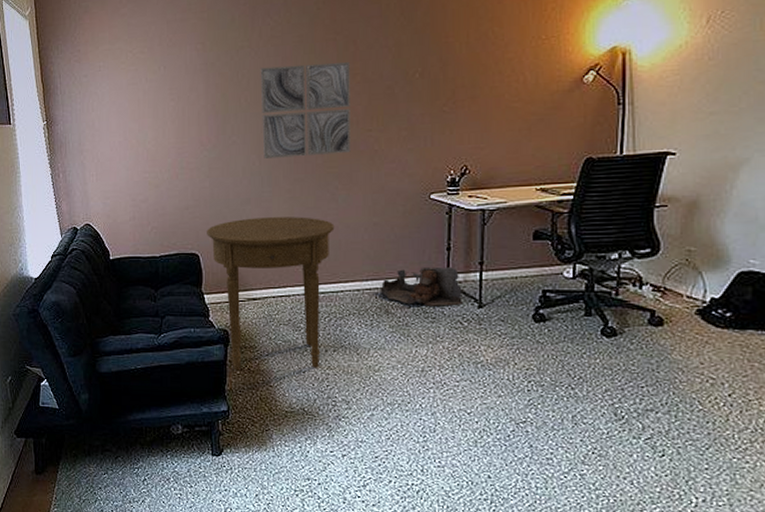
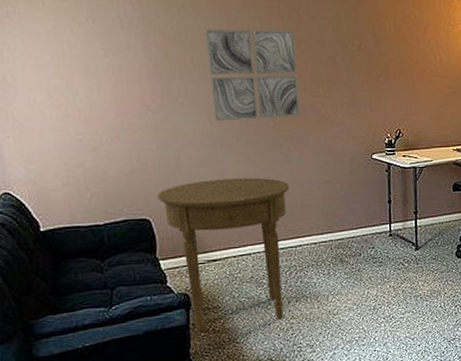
bag: present [380,266,463,306] -> none [334,217,403,253]

